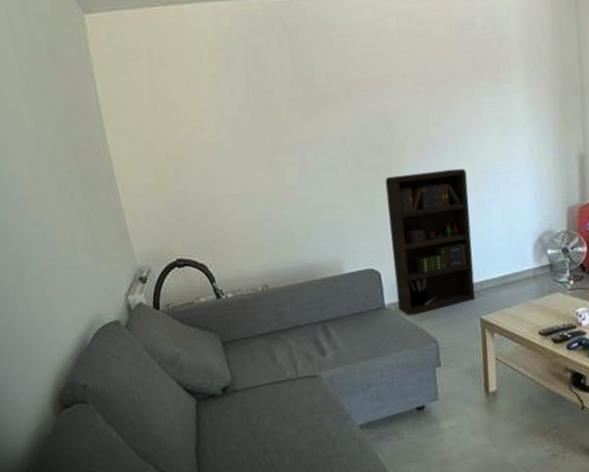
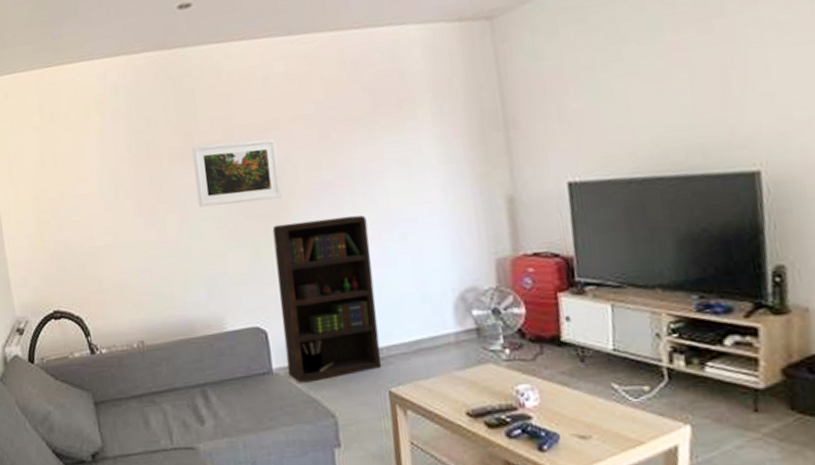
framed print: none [309,94,393,159] -> present [192,138,282,208]

